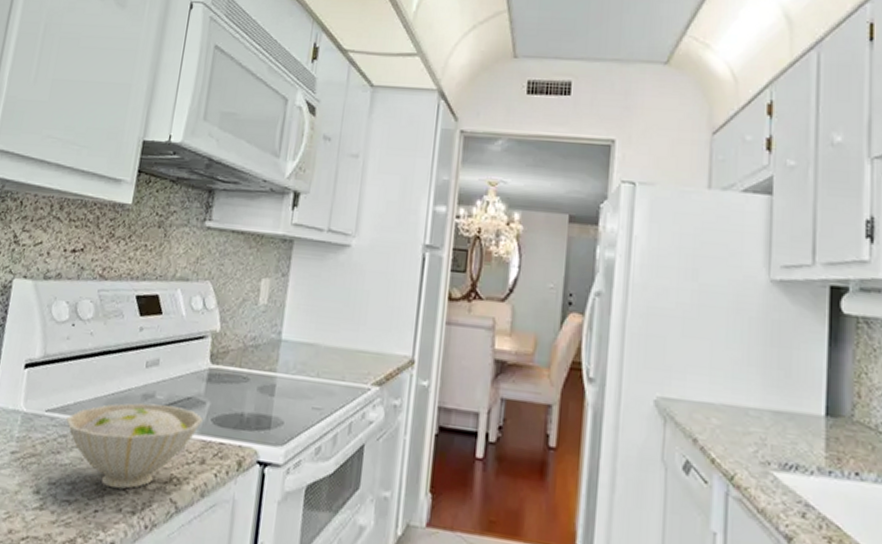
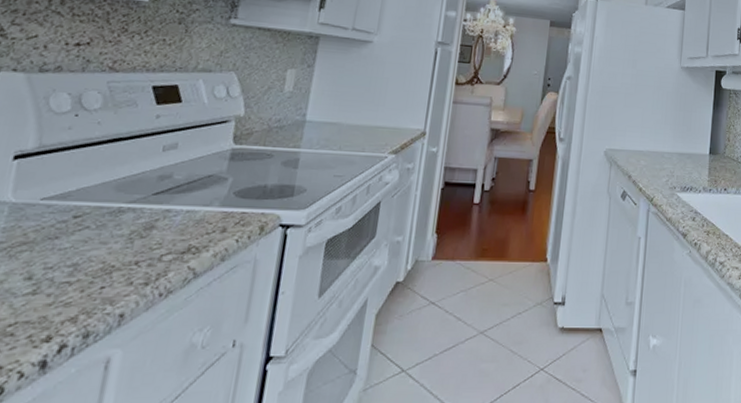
bowl: present [66,403,203,489] -> none [66,183,225,265]

